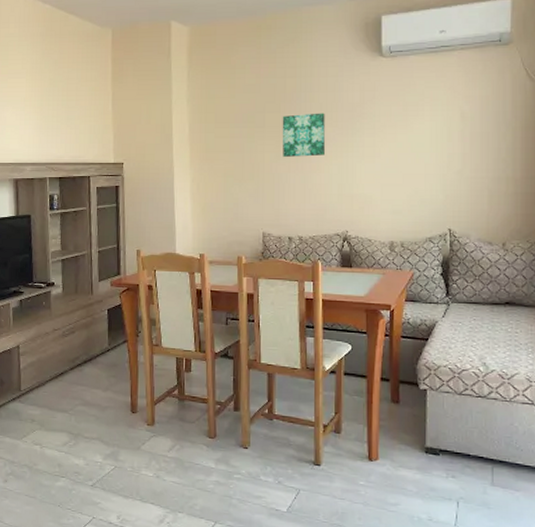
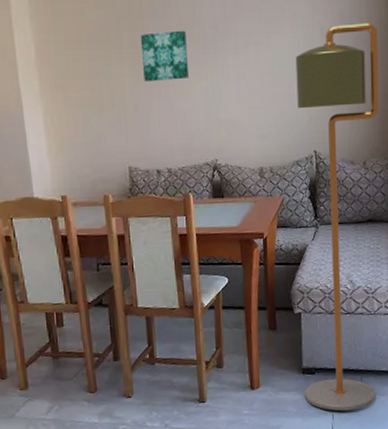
floor lamp: none [426,108,523,502] -> present [295,23,380,411]

